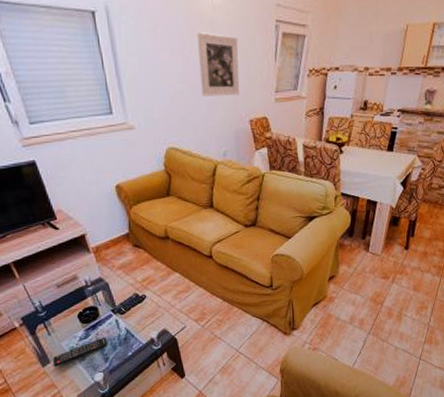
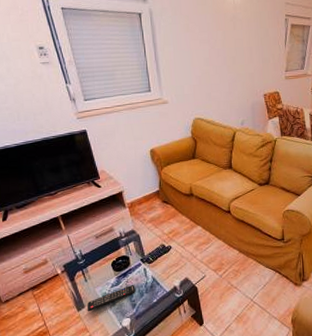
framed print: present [197,31,240,97] -> none [221,25,256,76]

